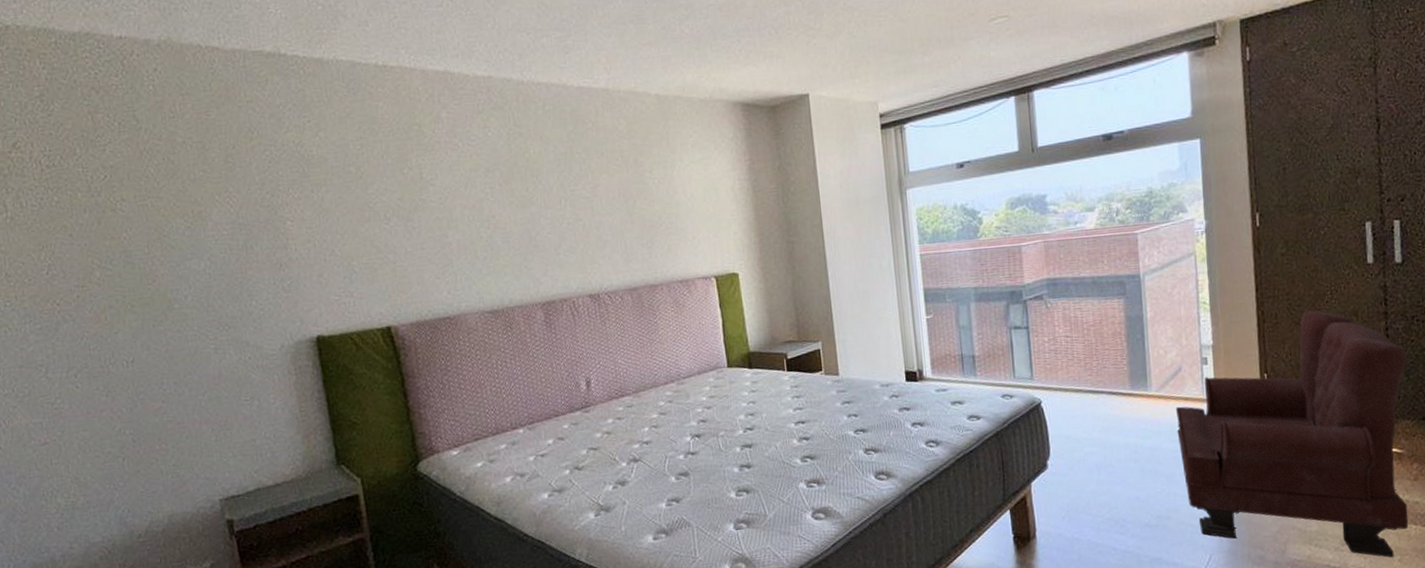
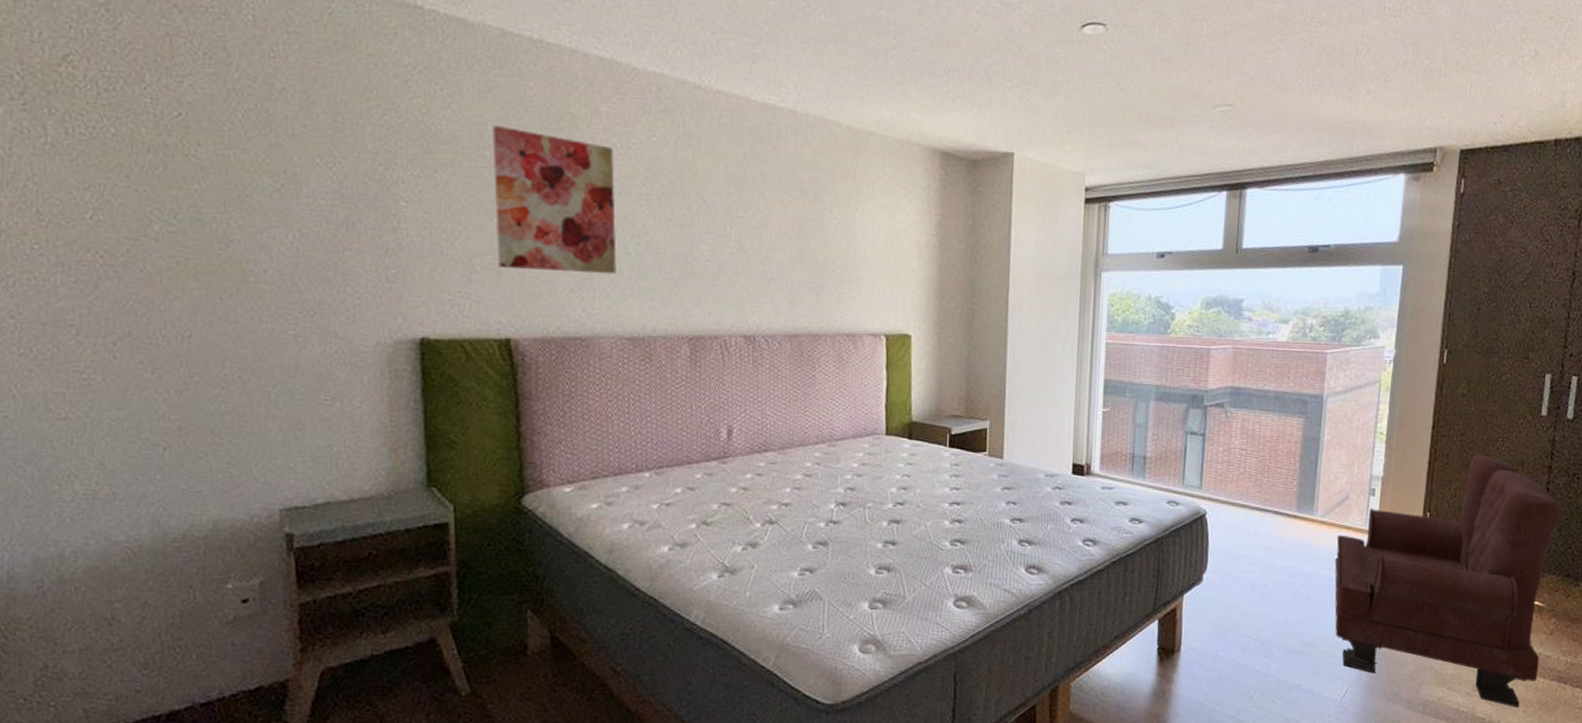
wall art: none [354,143,473,266] -> present [492,124,617,275]

